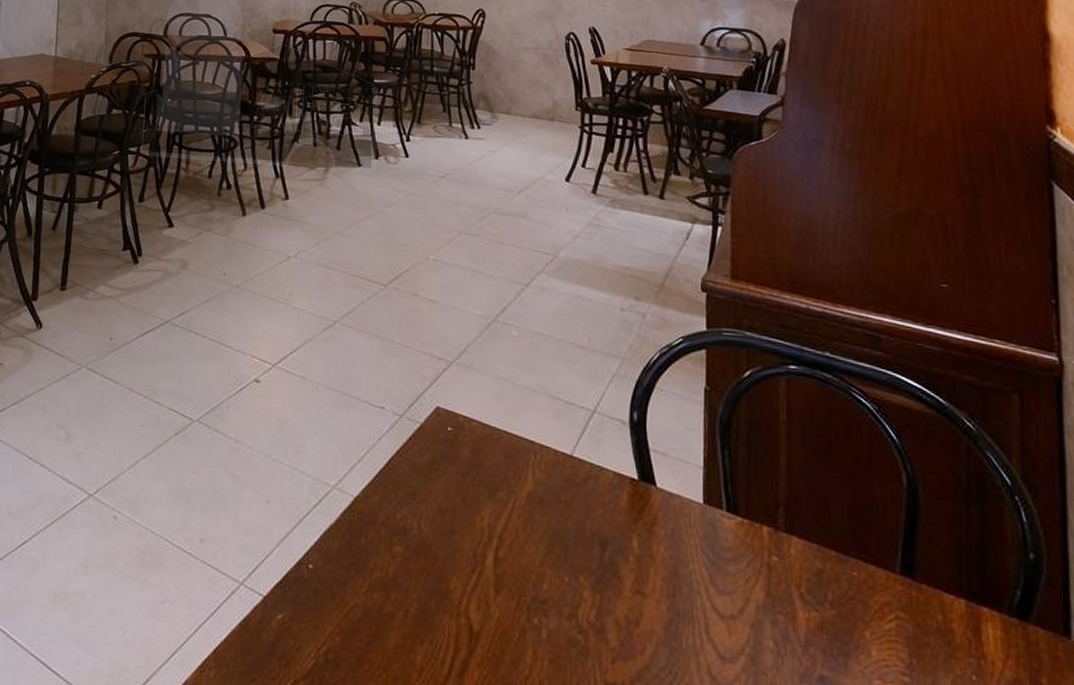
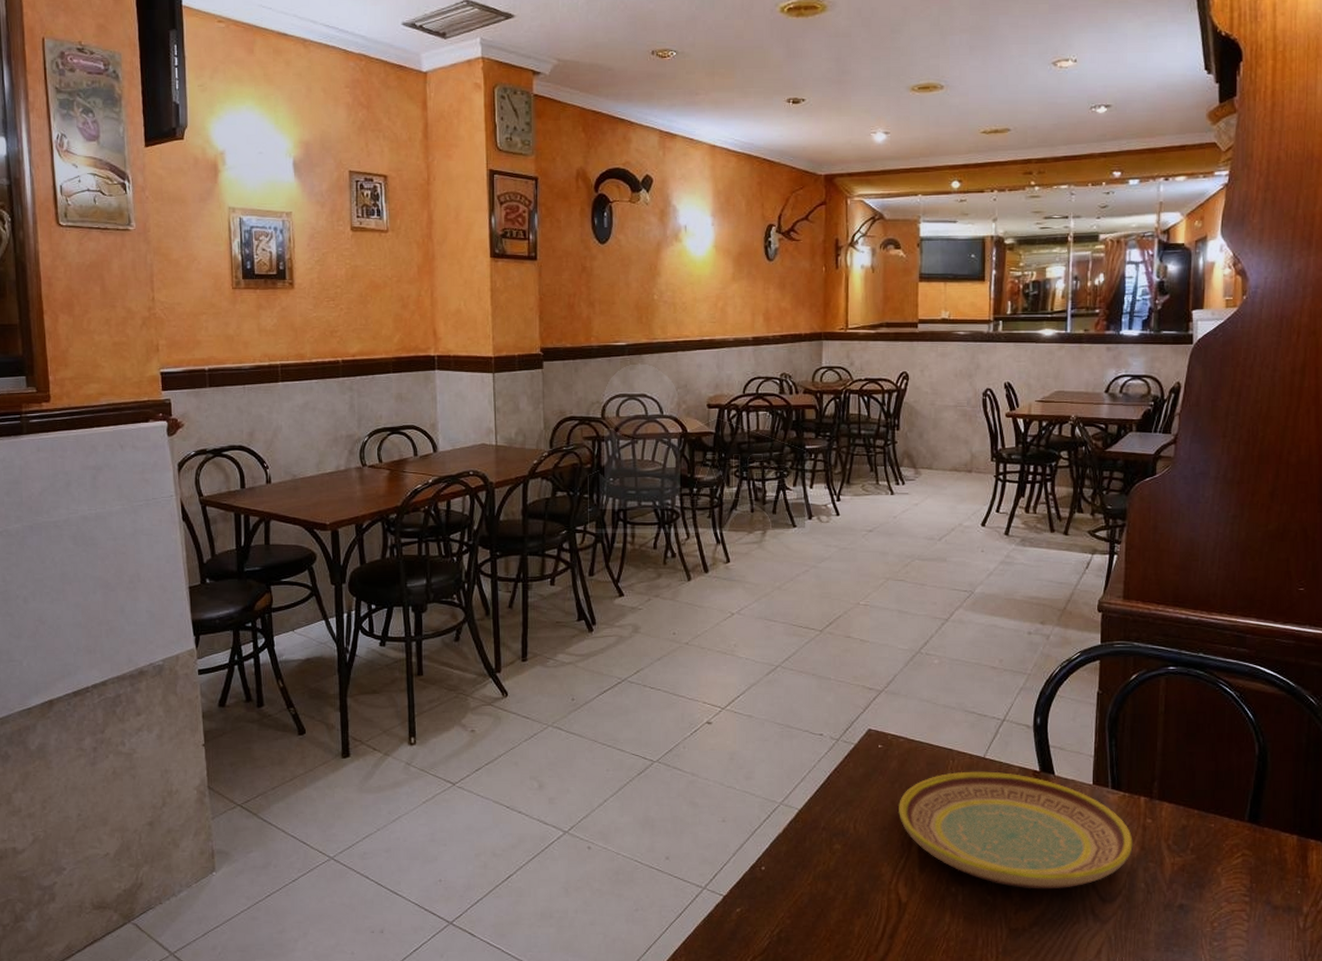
plate: none [471,470,756,637] -> present [899,771,1133,889]

